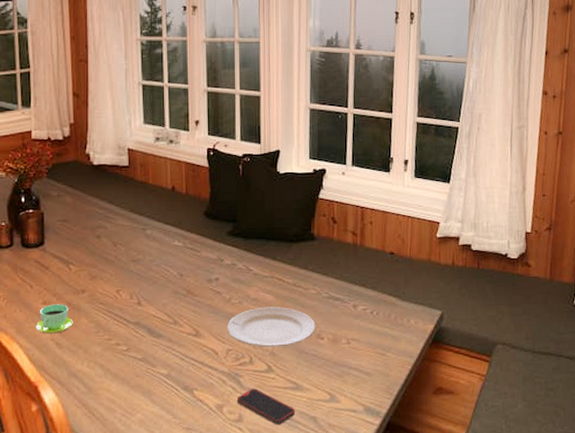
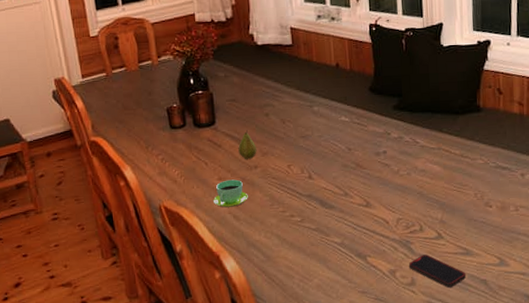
fruit: none [66,252,86,284] -> present [238,130,257,160]
plate: present [227,306,316,348] -> none [396,177,484,216]

